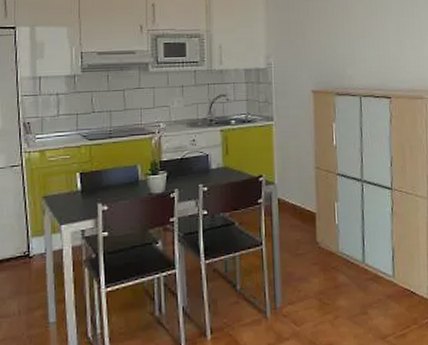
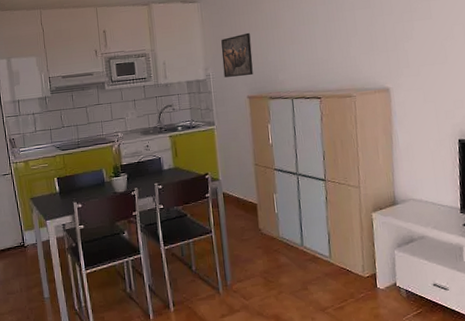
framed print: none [286,20,320,68] -> present [221,32,253,78]

